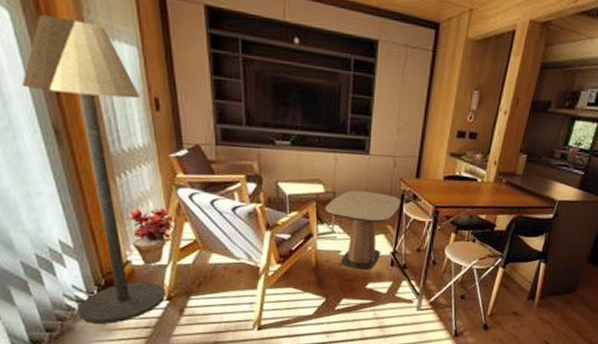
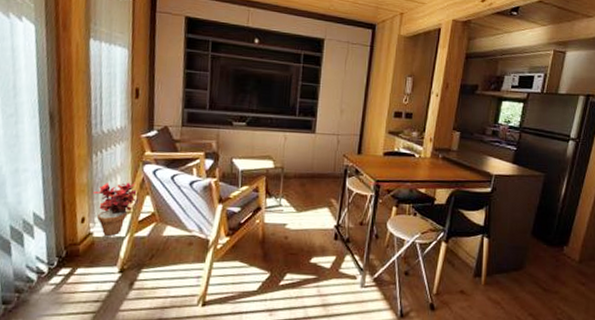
floor lamp: present [21,14,166,323] -> none [32,27,125,296]
side table: present [326,190,401,270] -> none [274,165,344,244]

